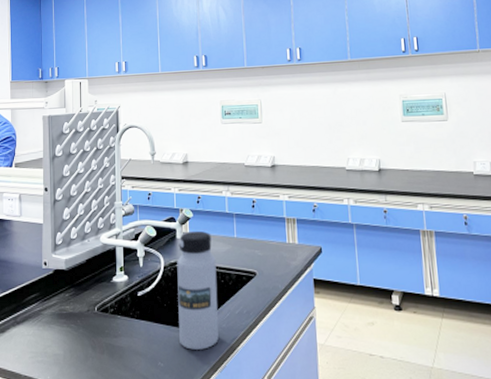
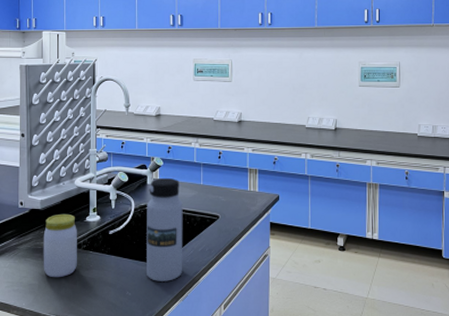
jar: none [68,273,104,347] -> present [43,213,77,278]

